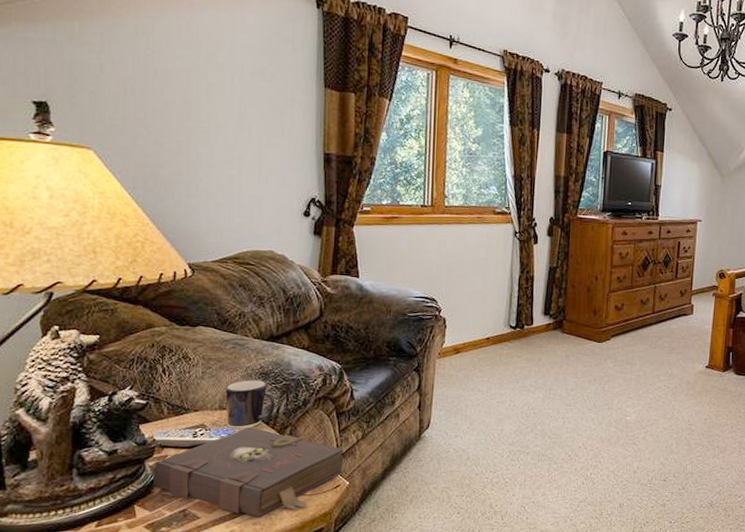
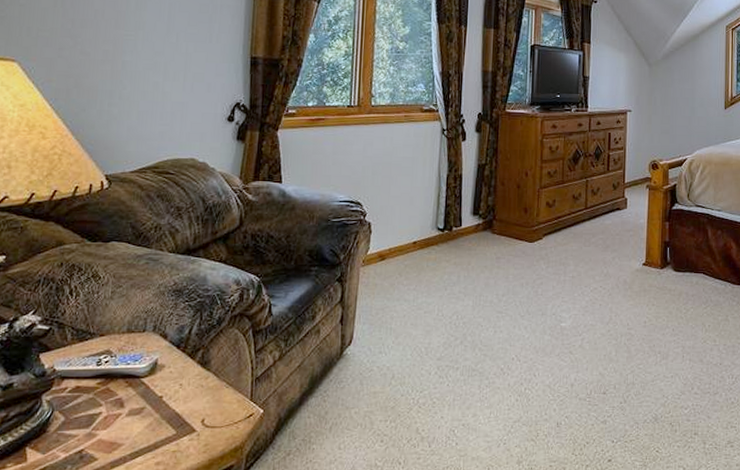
book: present [153,426,344,518] -> none [49,351,259,456]
mug: present [225,380,275,430] -> none [134,299,188,355]

